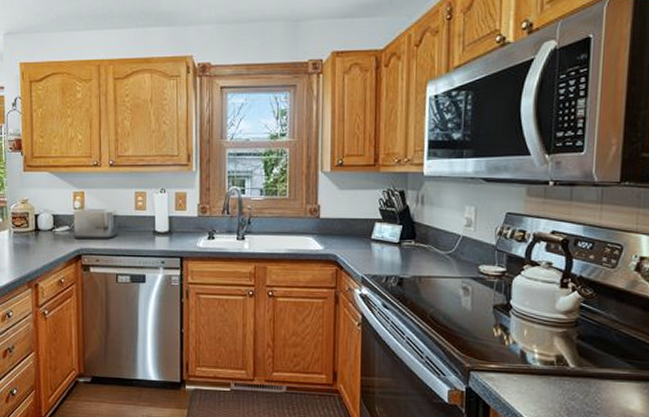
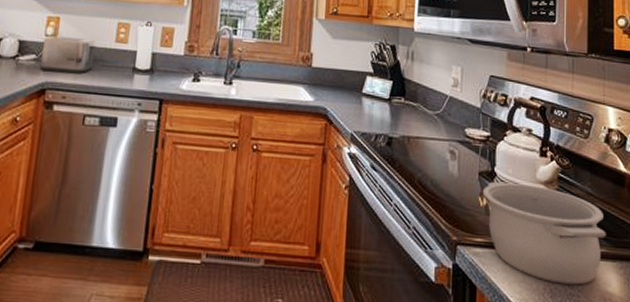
cooking pot: none [497,313,631,404] -> present [482,181,606,285]

